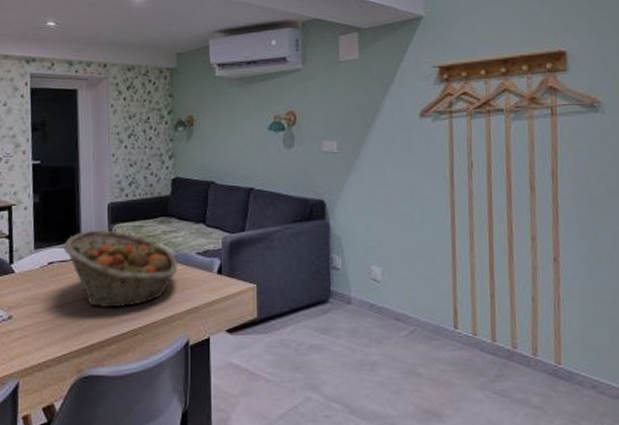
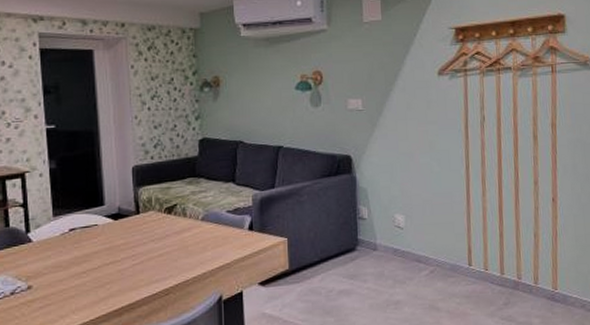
fruit basket: present [63,230,178,308] -> none [86,193,209,271]

